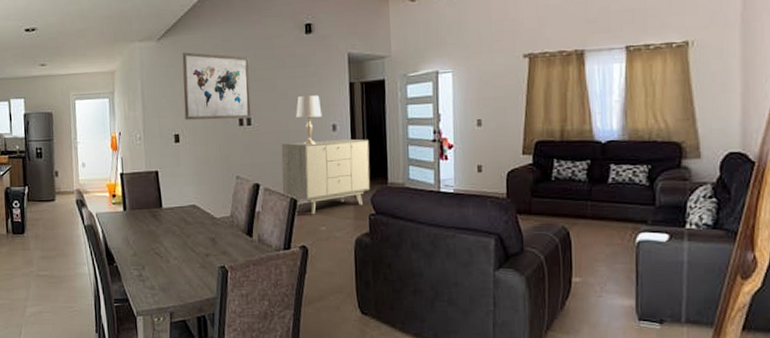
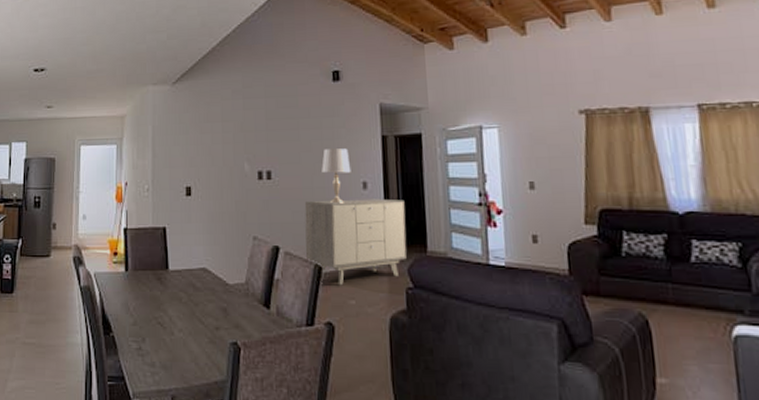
wall art: present [182,52,251,120] -> none [198,97,272,172]

